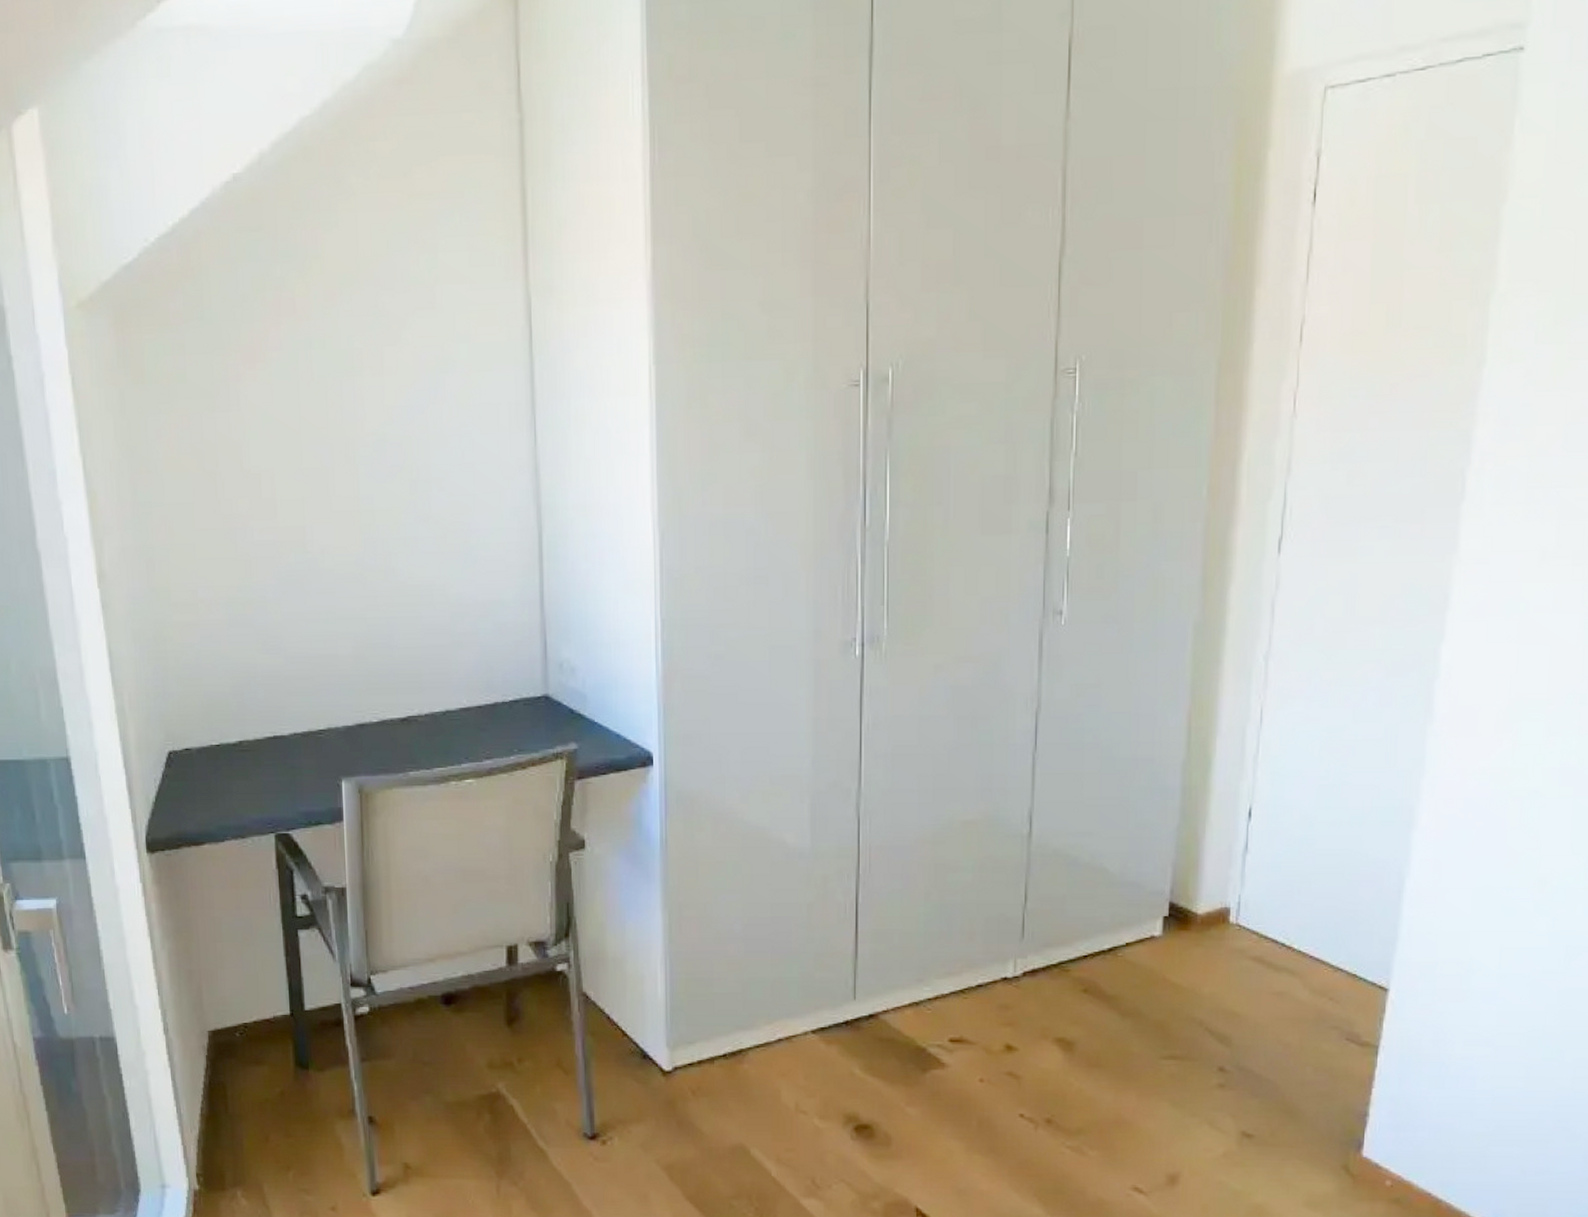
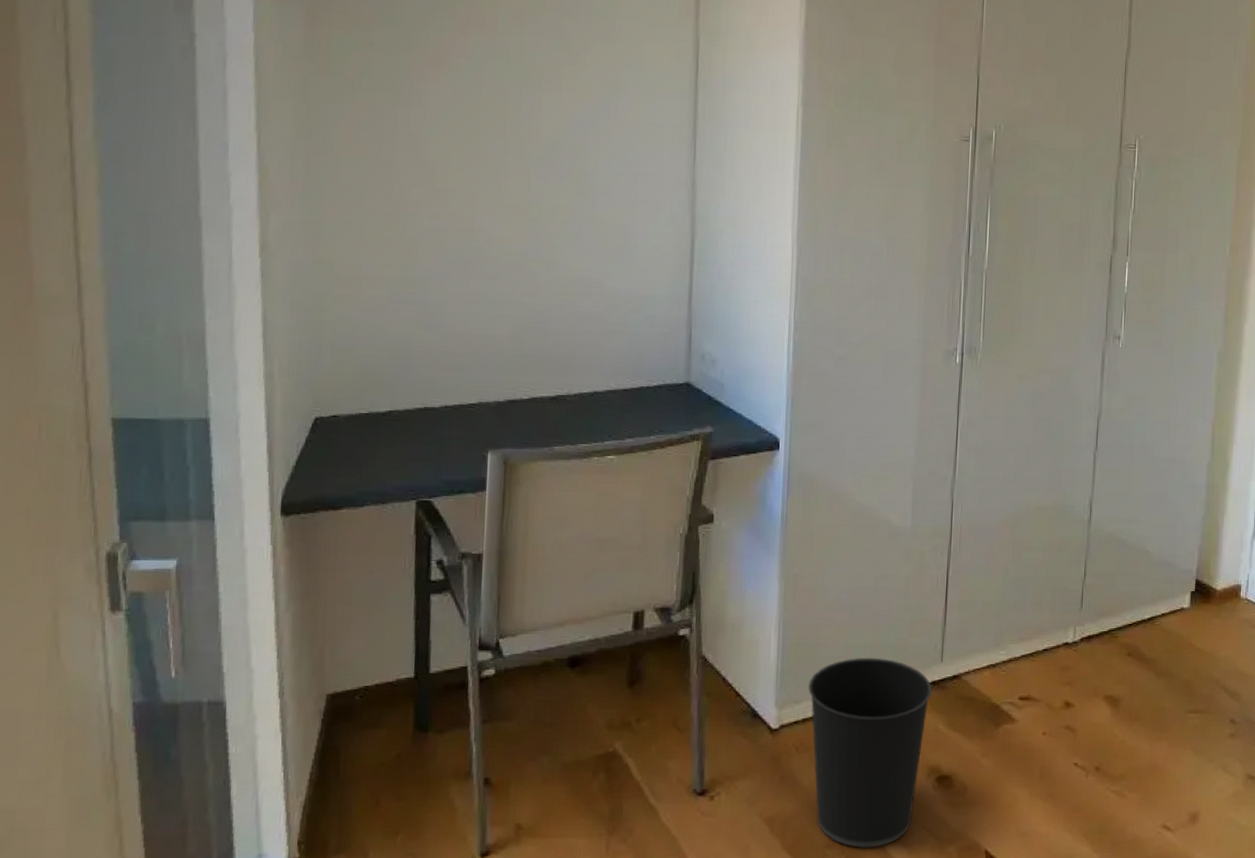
wastebasket: none [701,995,844,1200] -> present [807,658,932,848]

